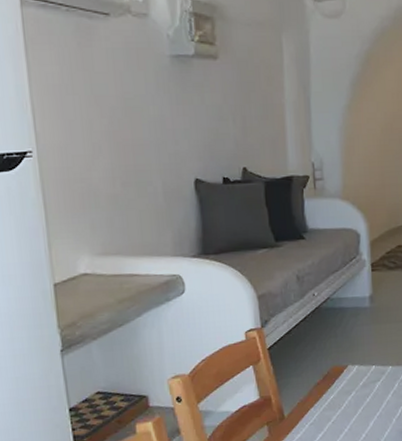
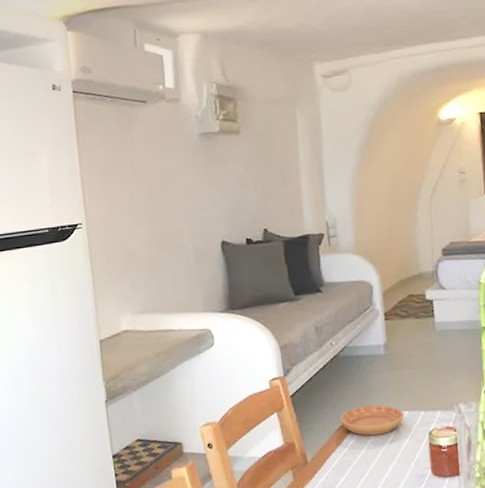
saucer: none [321,359,388,391] -> present [340,404,404,436]

